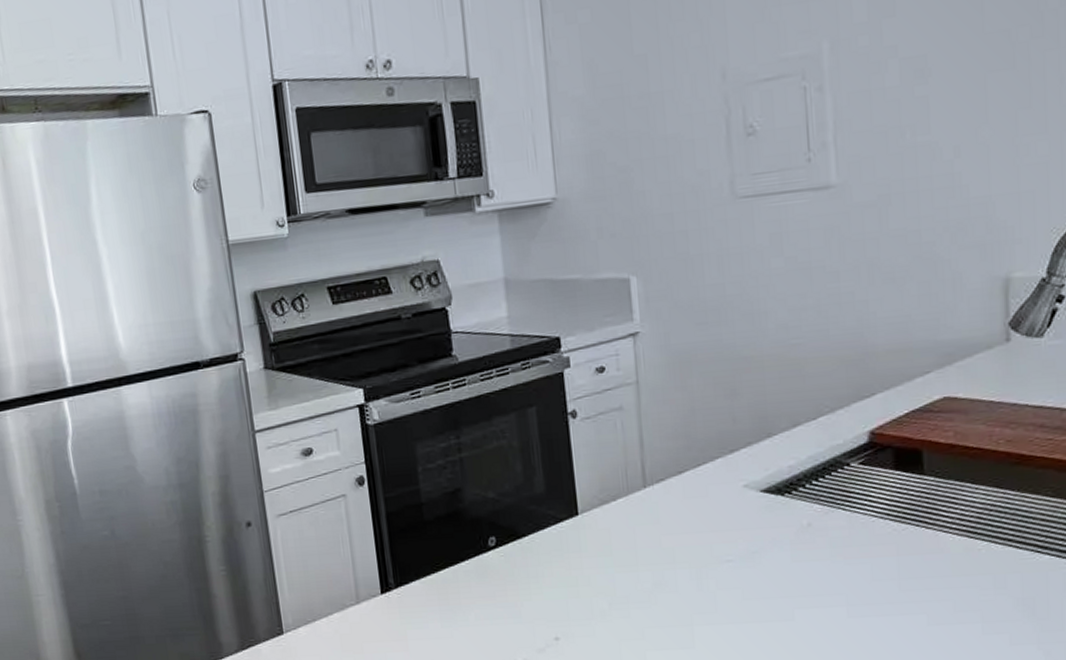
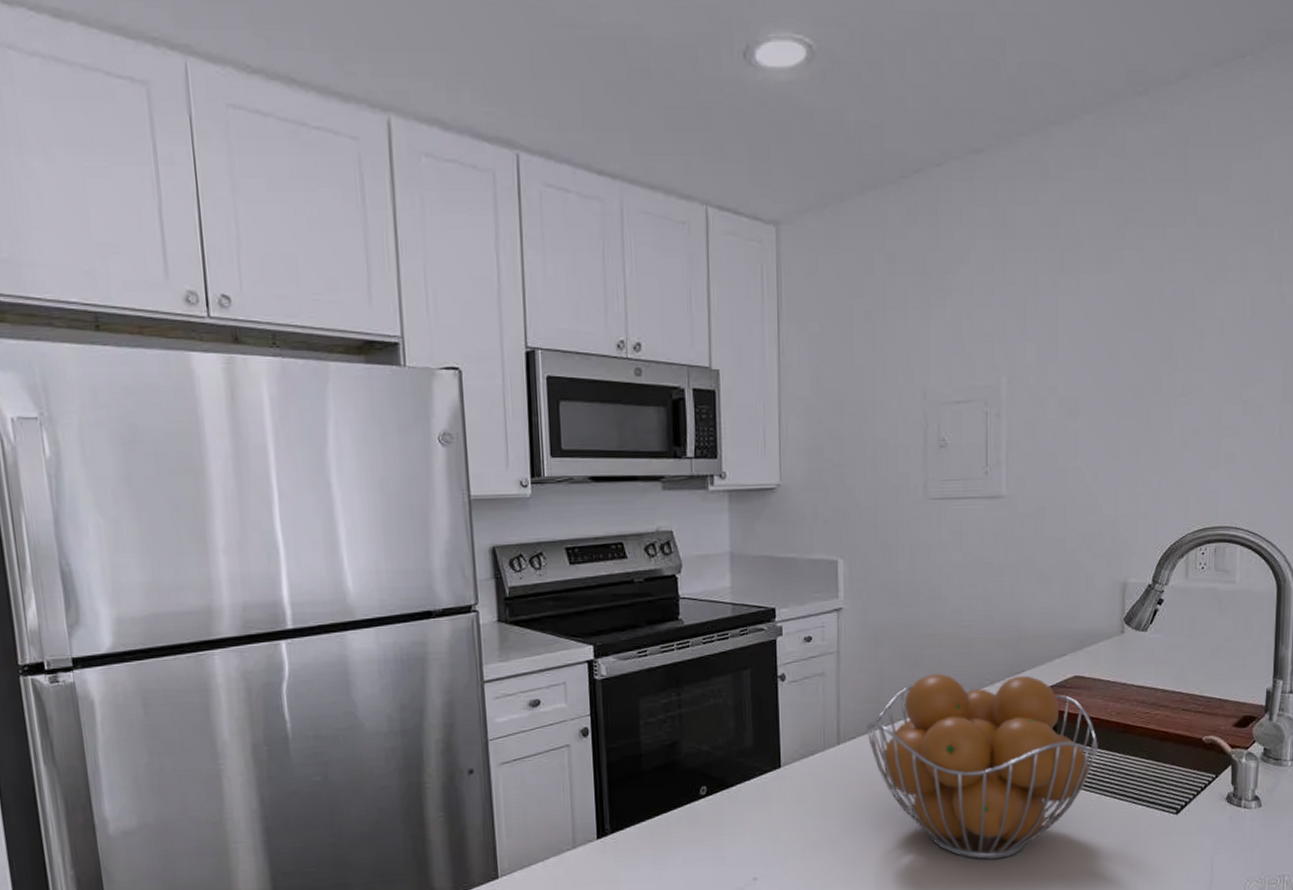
fruit basket: none [676,399,982,621] -> present [865,673,1098,860]

